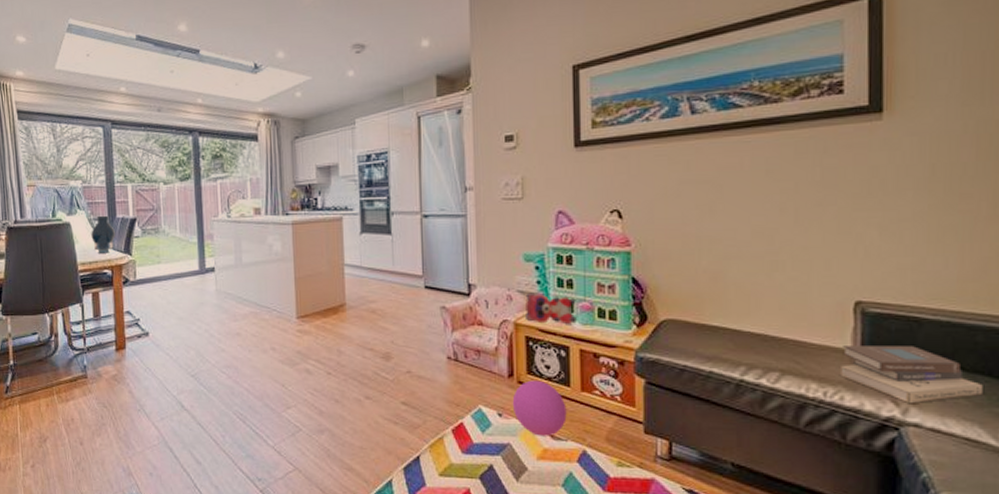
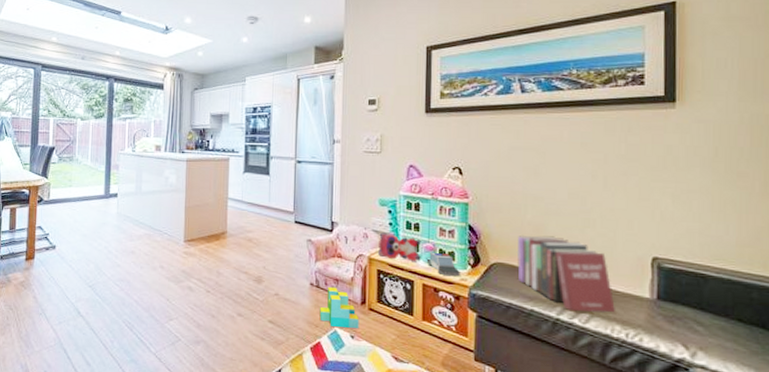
vase: present [91,215,115,253] -> none [15,142,35,175]
toy blocks: none [460,359,507,406] -> present [319,286,359,329]
ball: present [512,380,567,436] -> none [363,308,409,358]
toy car: none [583,311,625,339] -> present [426,252,461,277]
books: none [692,284,810,371] -> present [517,234,615,313]
books: present [839,346,983,404] -> none [639,295,758,349]

